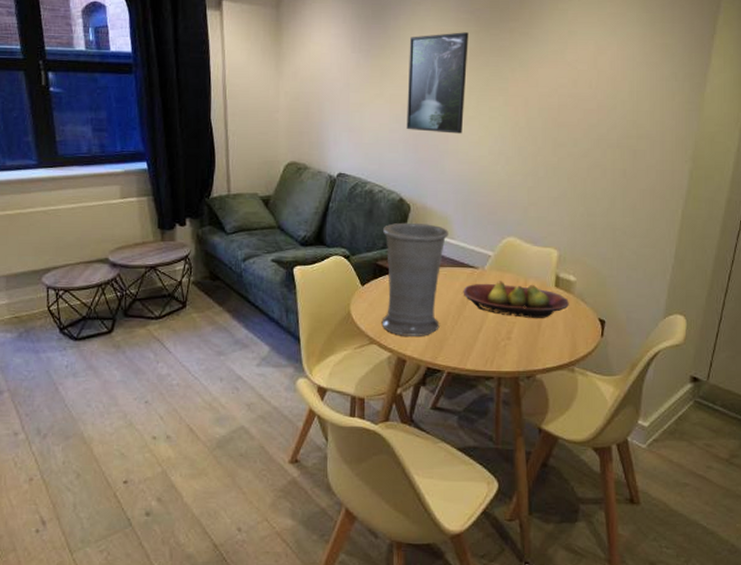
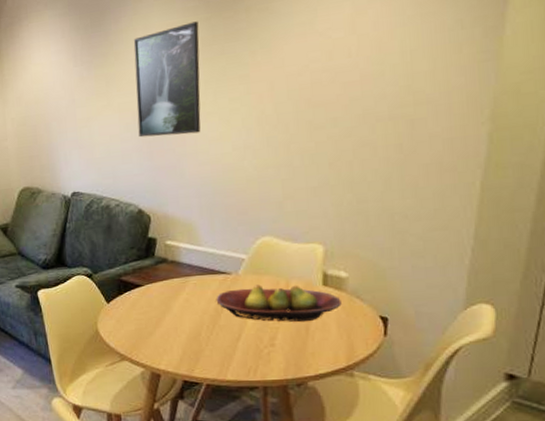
vase: present [381,222,449,336] -> none [123,232,195,351]

